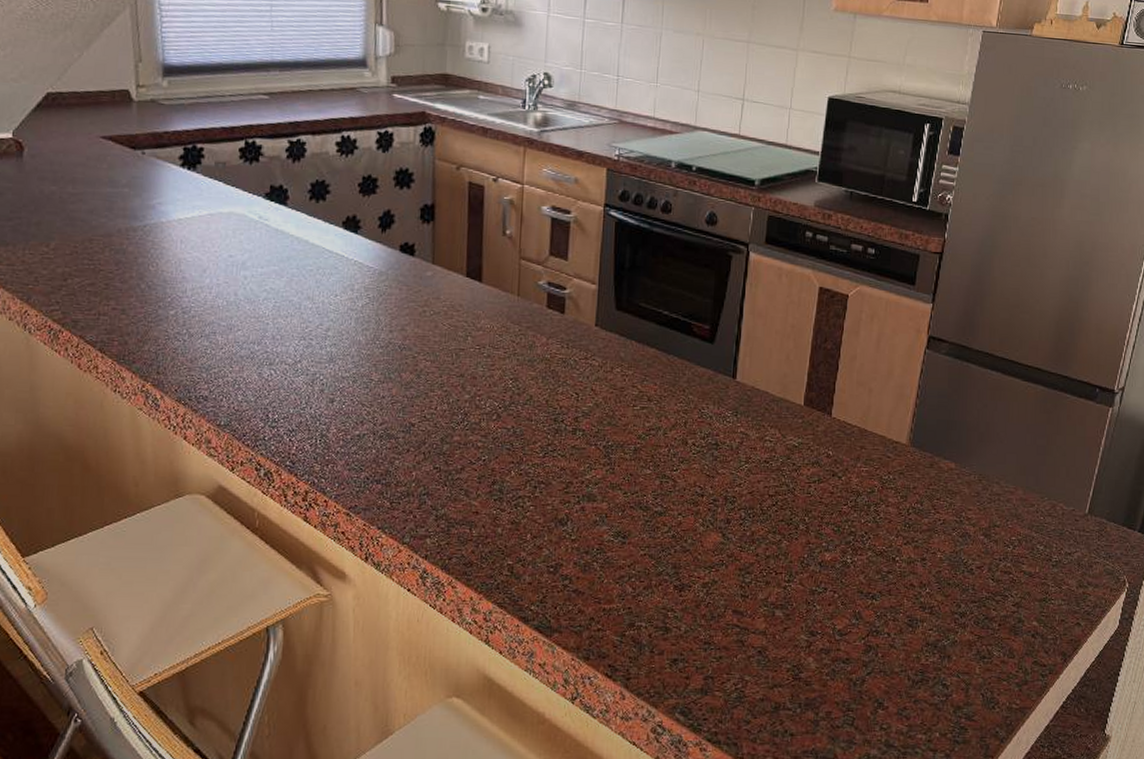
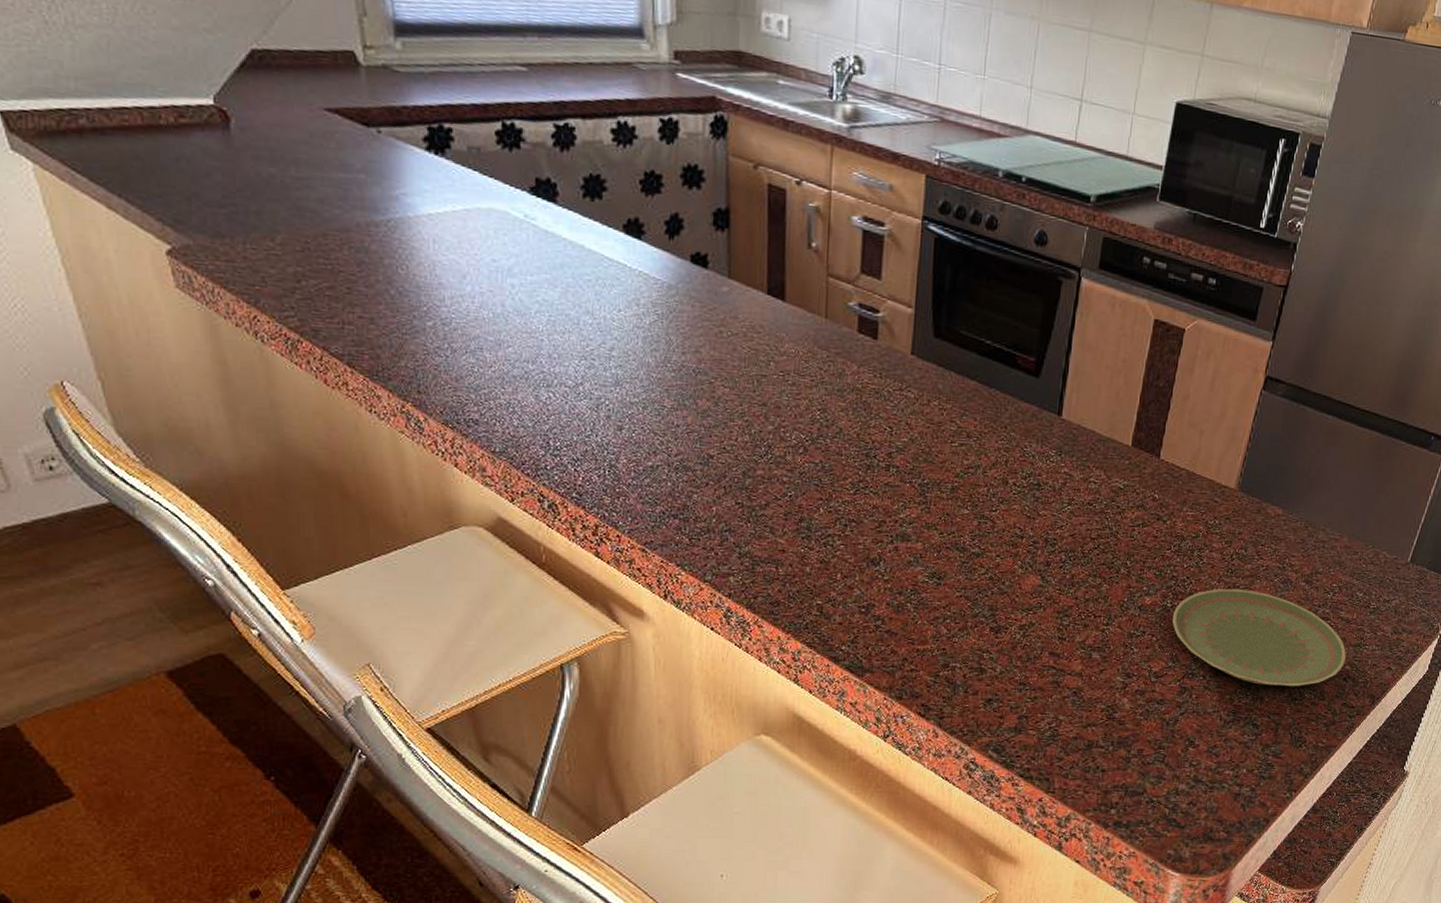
plate: none [853,543,1032,644] -> present [1172,588,1346,687]

